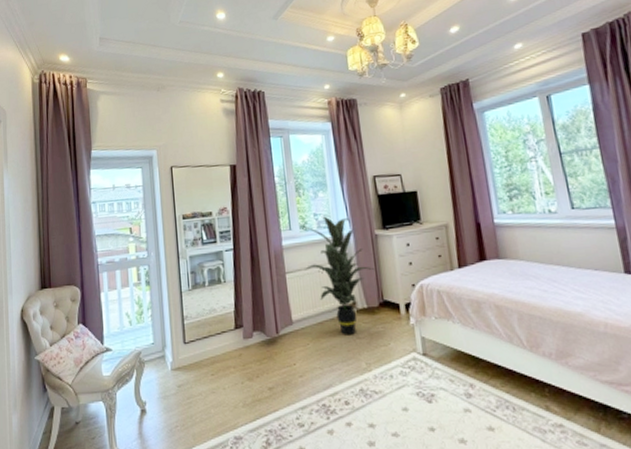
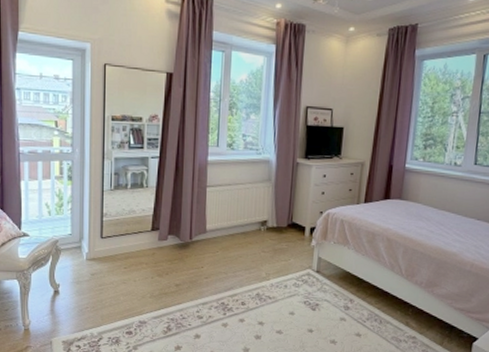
indoor plant: present [303,216,375,335] -> none [224,138,290,249]

